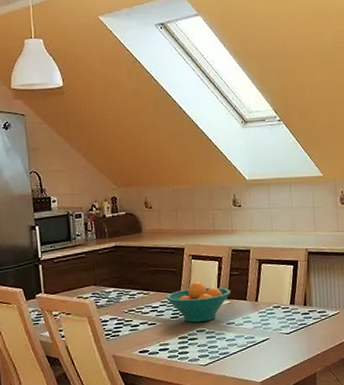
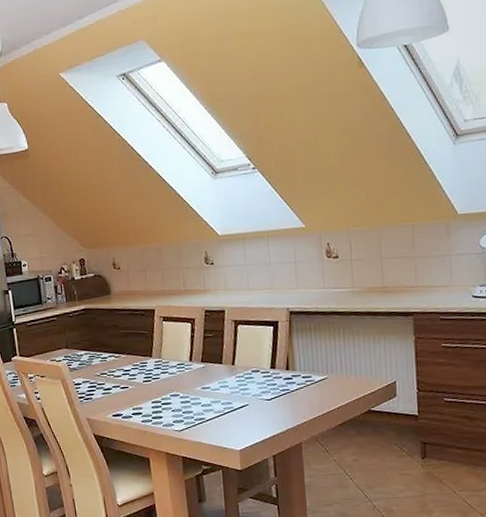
fruit bowl: present [165,282,231,323] -> none [137,344,205,387]

